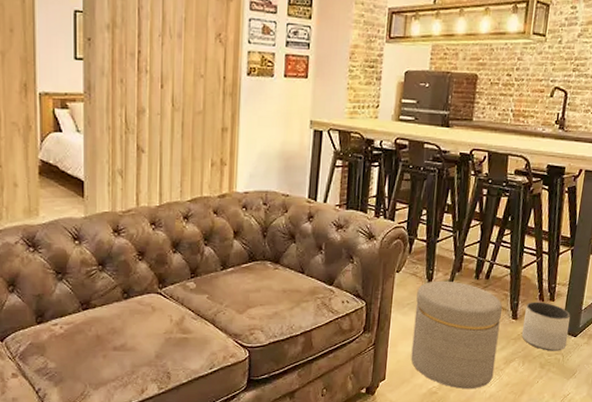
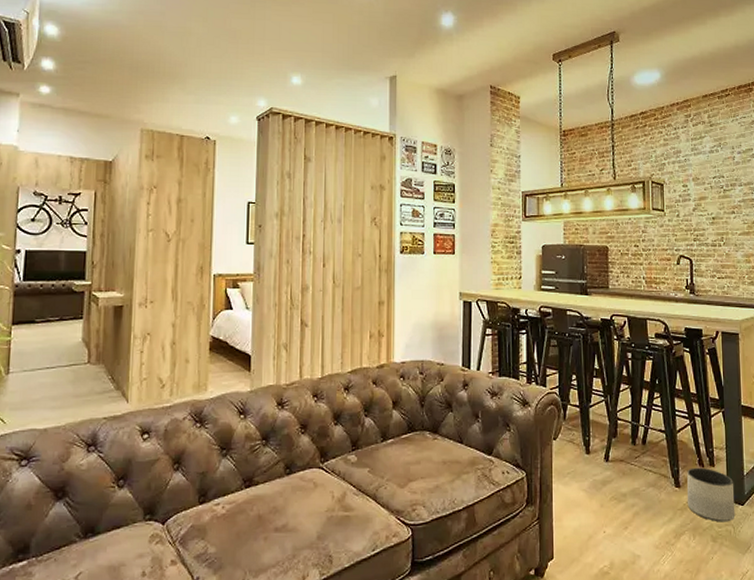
ottoman: present [411,281,503,388] -> none [576,447,665,568]

